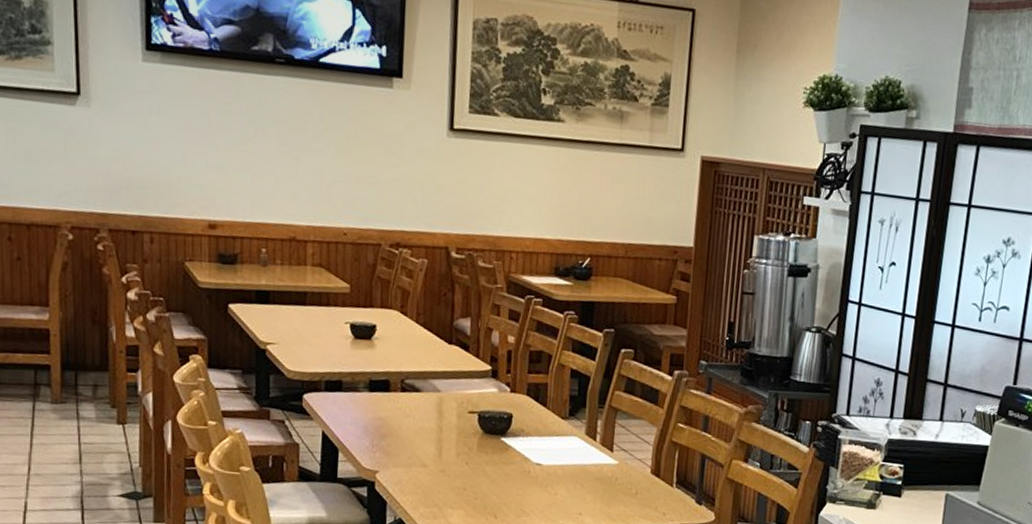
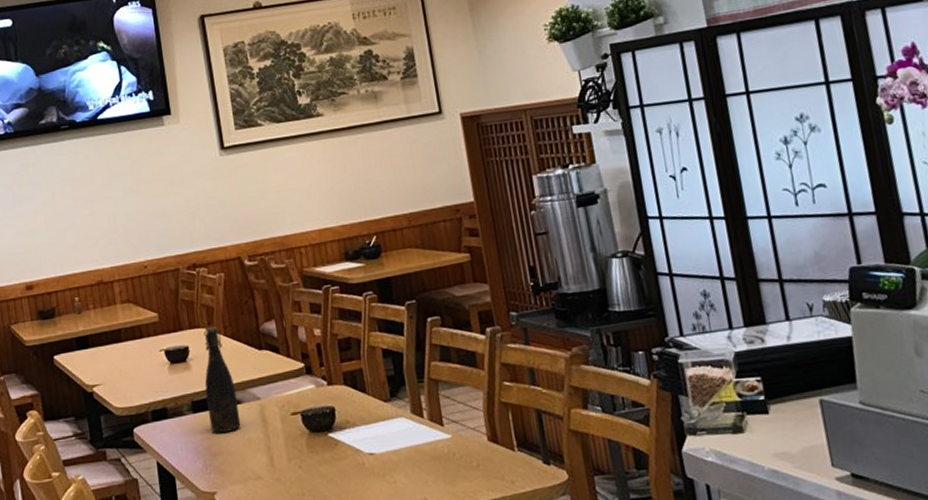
bottle: none [384,310,417,417] -> present [204,325,241,433]

